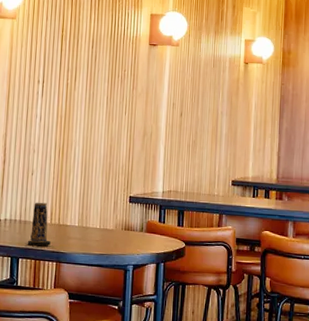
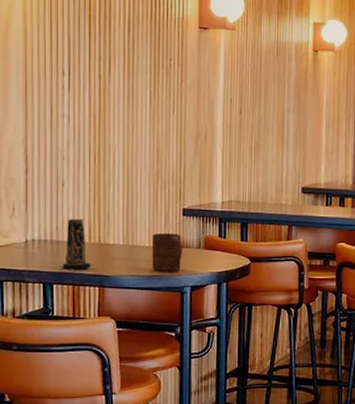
cup: none [101,217,128,252] -> present [152,232,182,272]

